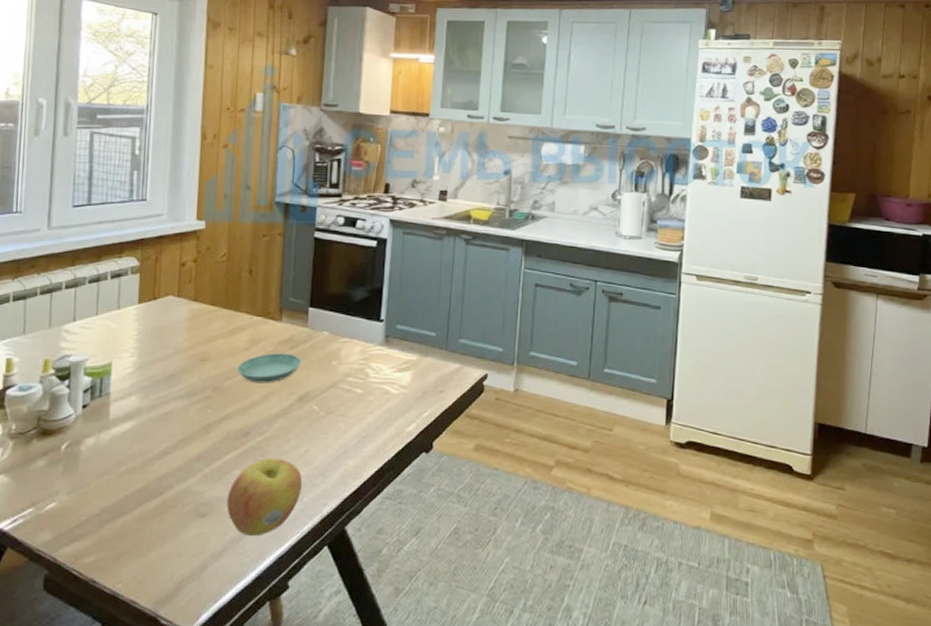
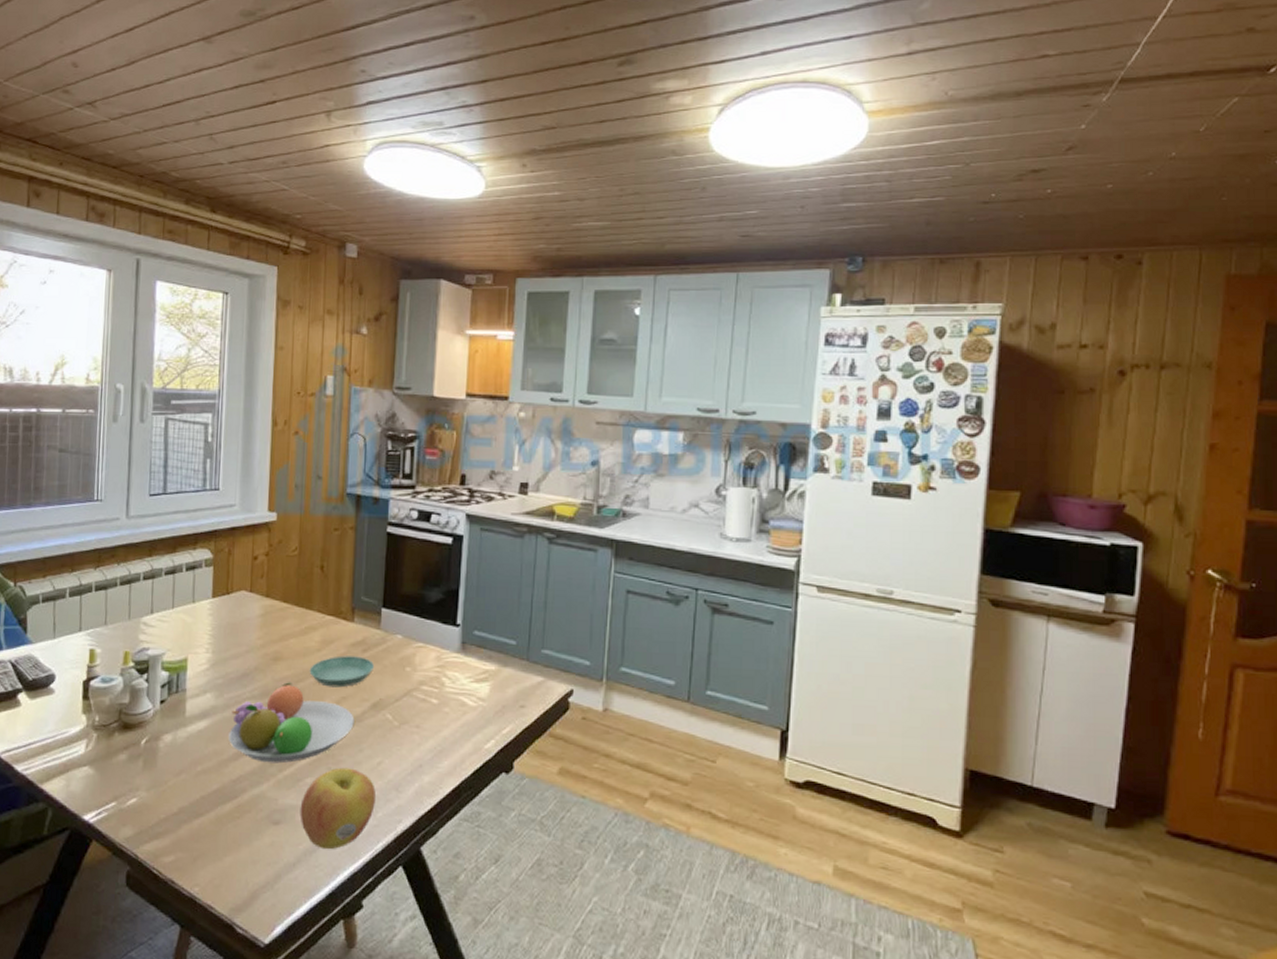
fruit bowl: none [154,381,282,459] -> present [229,682,355,764]

